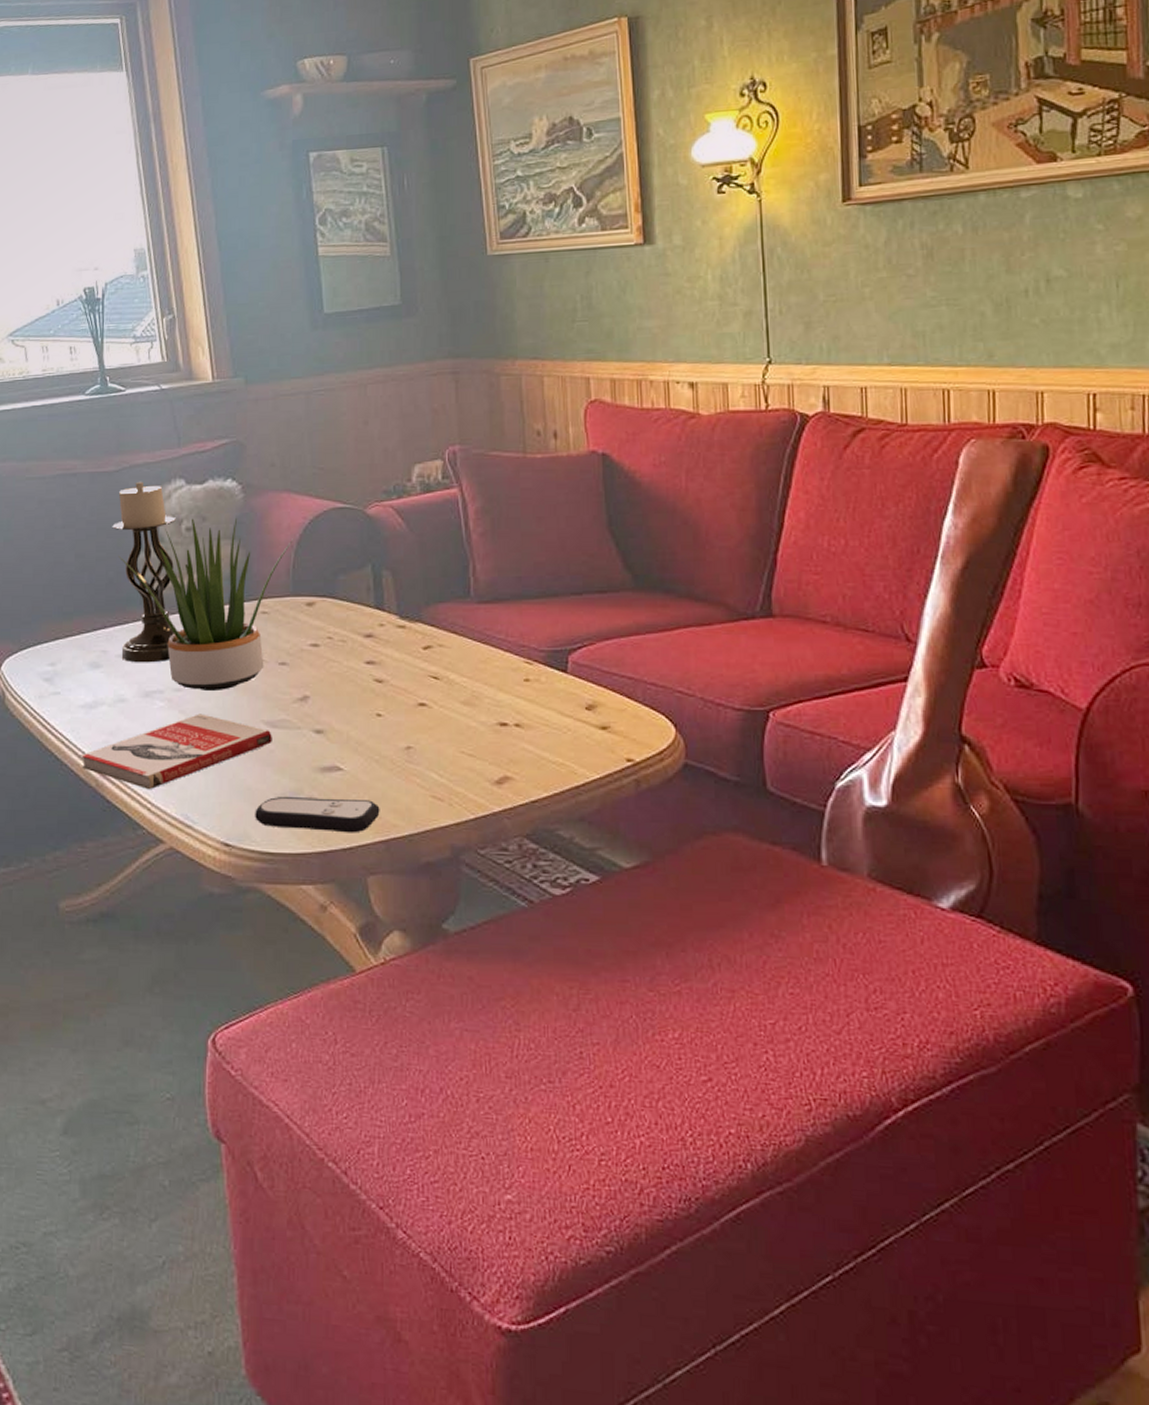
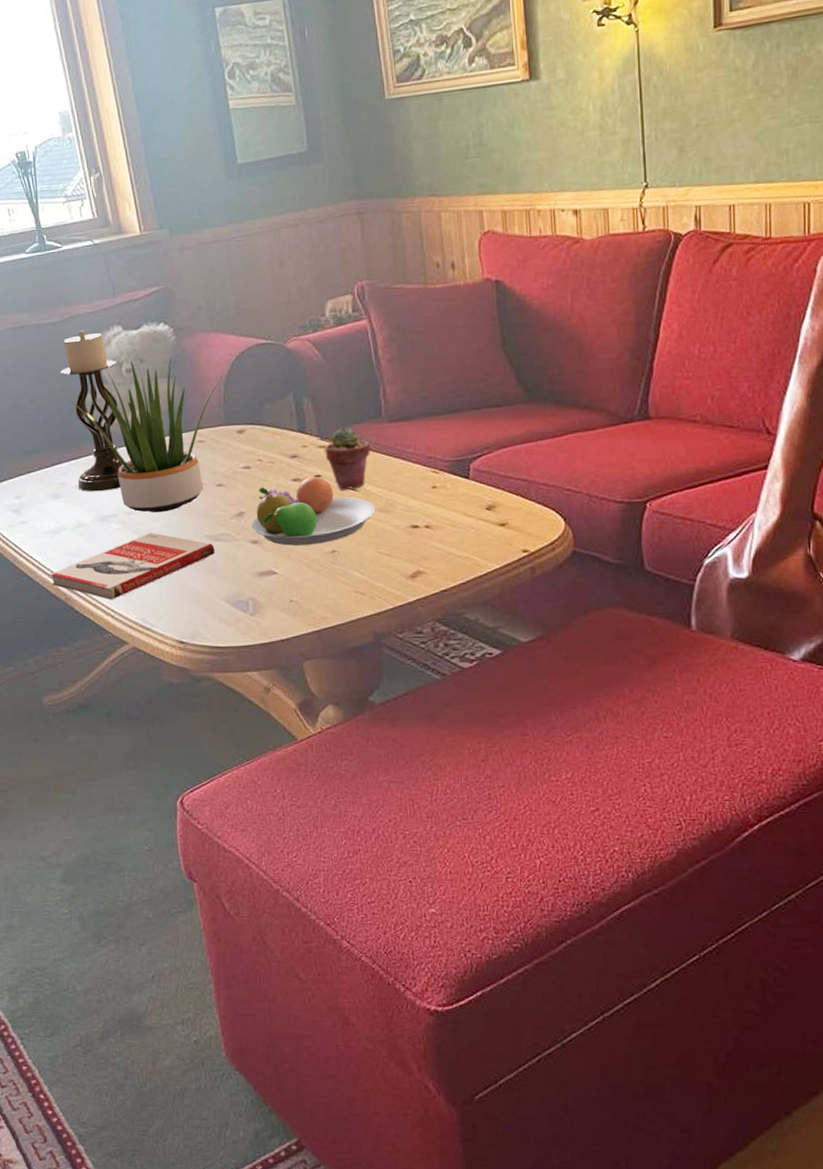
remote control: present [255,797,380,833] -> none [204,598,312,627]
fruit bowl: none [316,658,458,738] -> present [251,474,375,546]
potted succulent: none [404,606,455,677] -> present [325,427,370,490]

